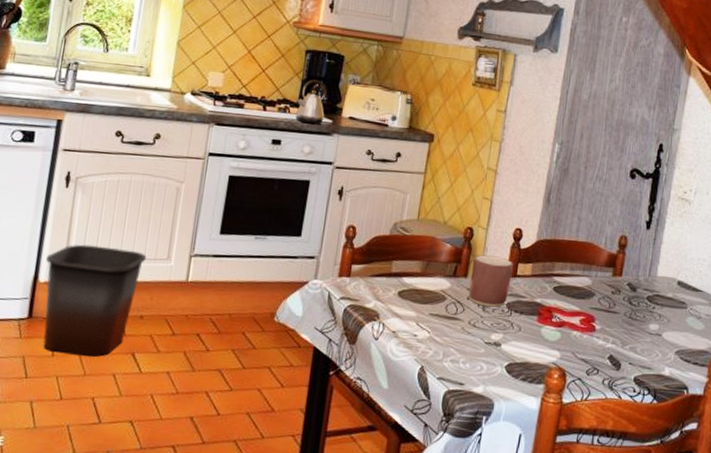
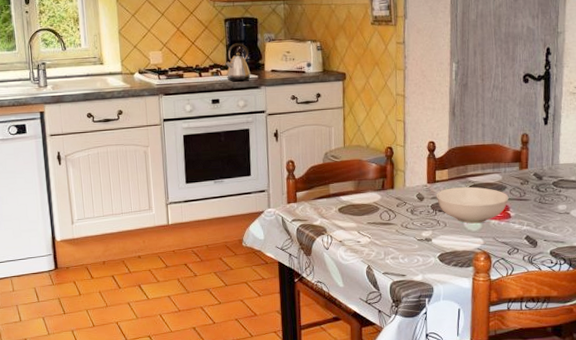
waste bin: present [43,244,147,358] -> none [57,206,133,293]
mug: present [469,255,513,307] -> none [396,167,432,210]
bowl: none [514,286,596,333] -> present [436,187,509,224]

